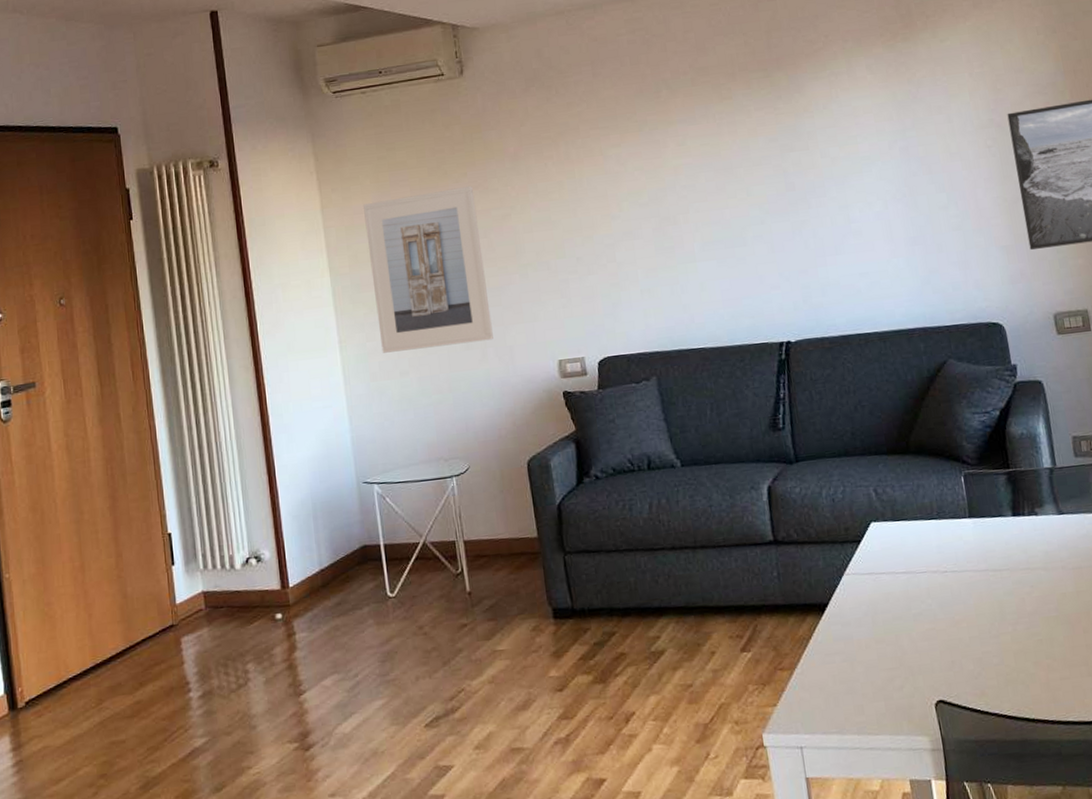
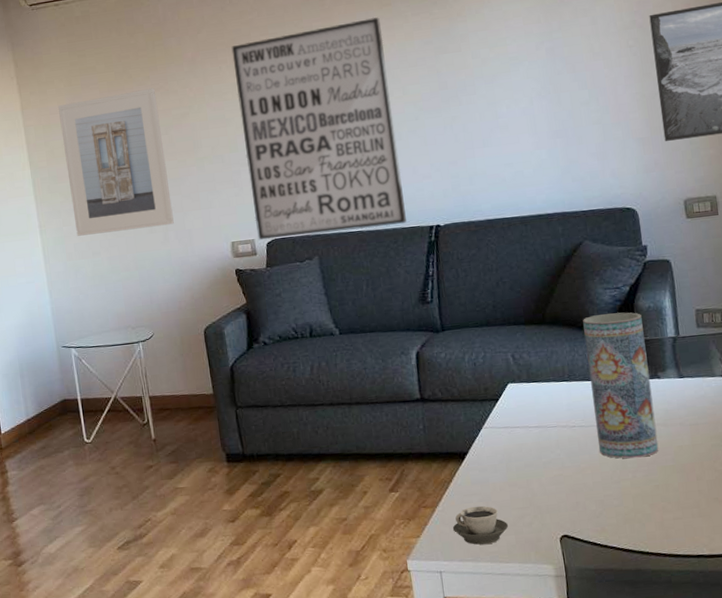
wall art: none [558,111,754,359] -> present [231,17,407,241]
cup: none [813,666,877,714] -> present [452,505,509,545]
vase: none [951,440,1040,609] -> present [583,312,659,459]

